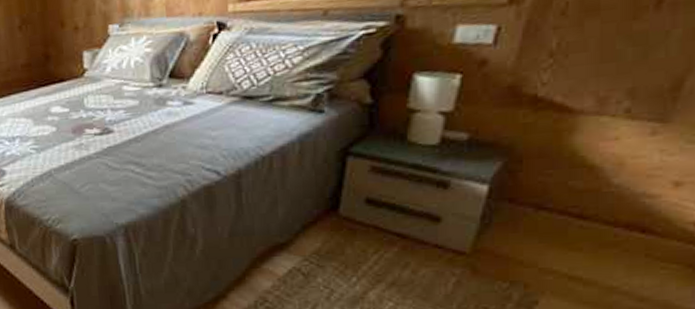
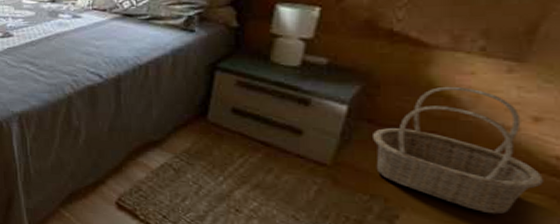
basket: none [512,154,681,290] -> present [371,86,543,215]

